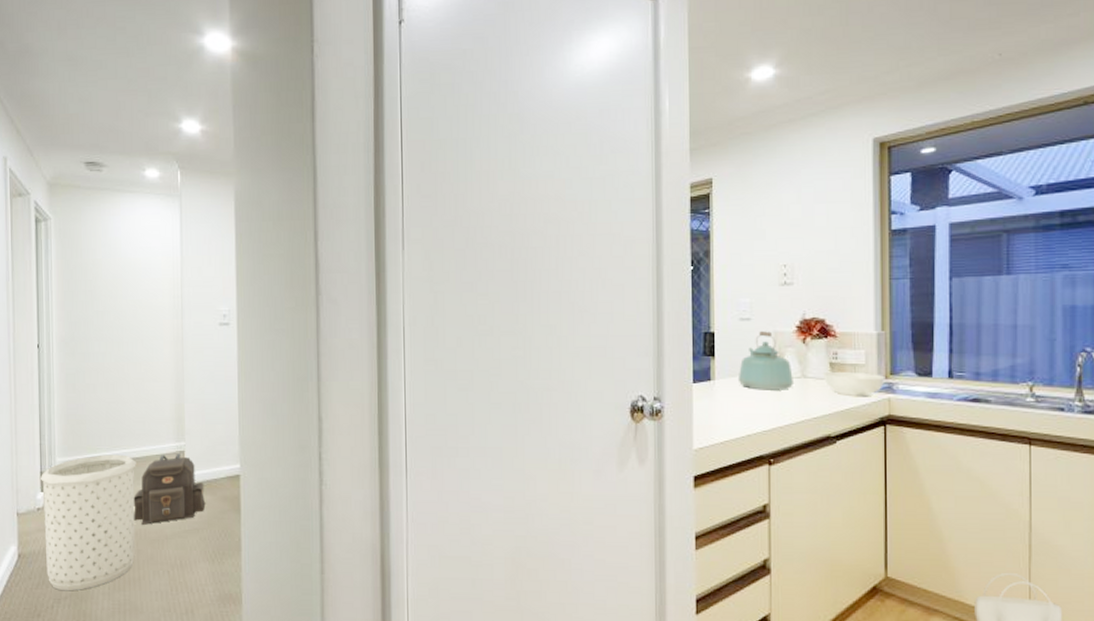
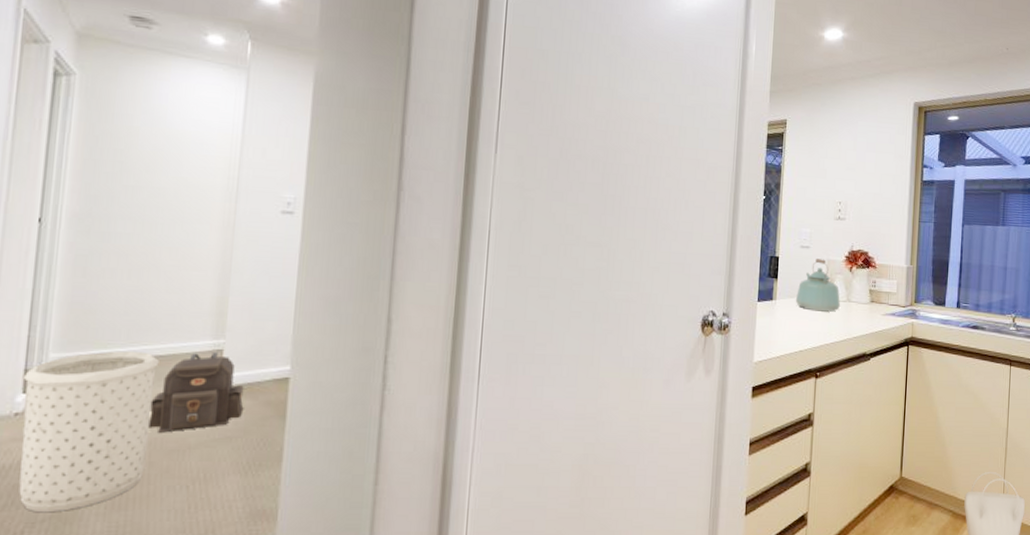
bowl: present [822,371,885,397] -> none [863,297,911,321]

